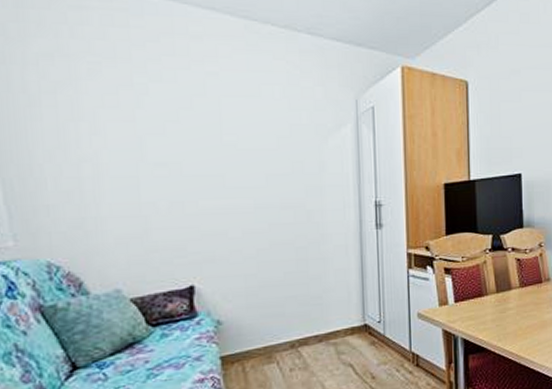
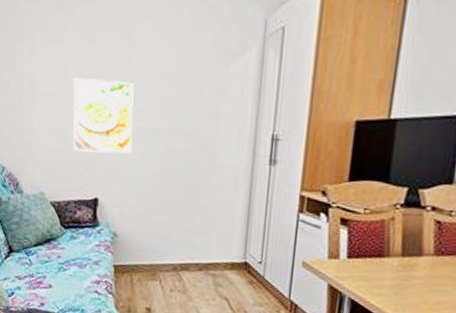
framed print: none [153,157,231,237] -> present [73,77,134,154]

